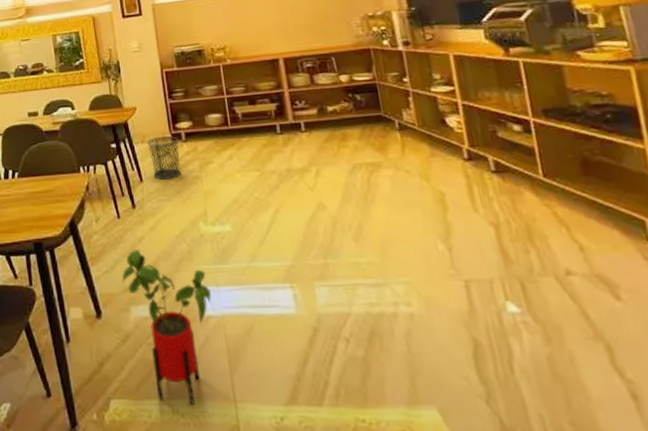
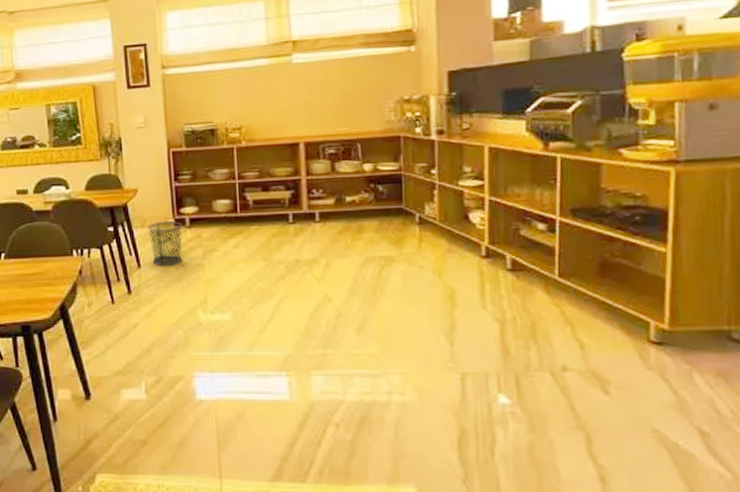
house plant: present [121,250,212,405] -> none [113,335,205,480]

